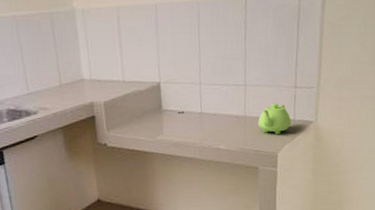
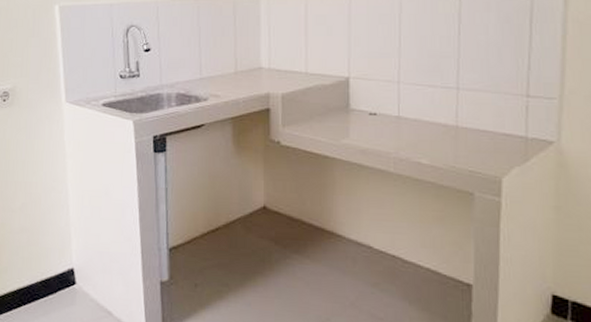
teapot: present [257,103,291,135] -> none [474,113,521,154]

